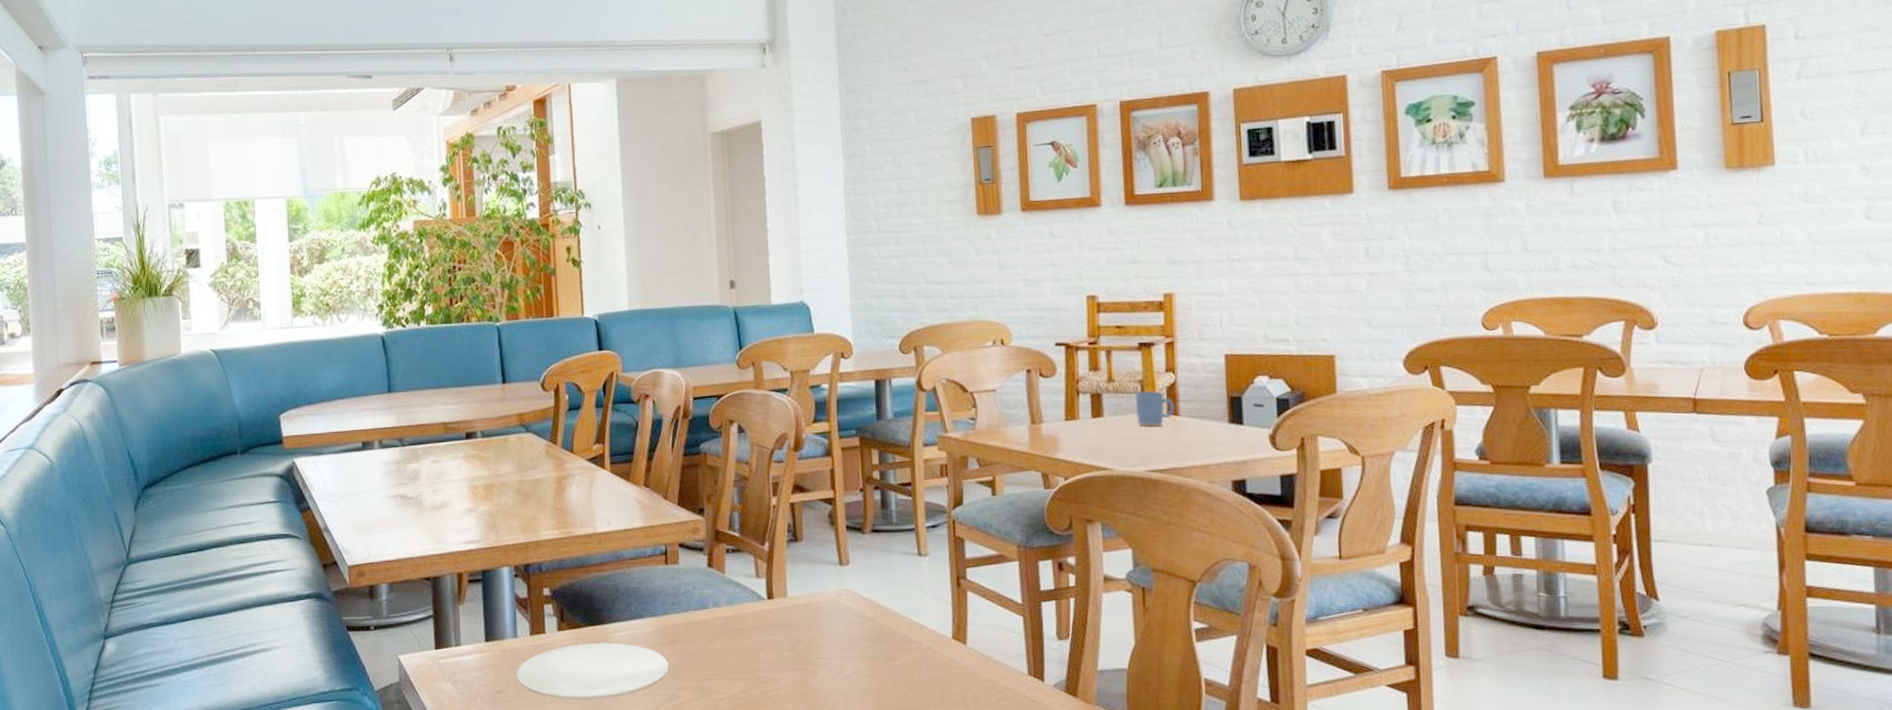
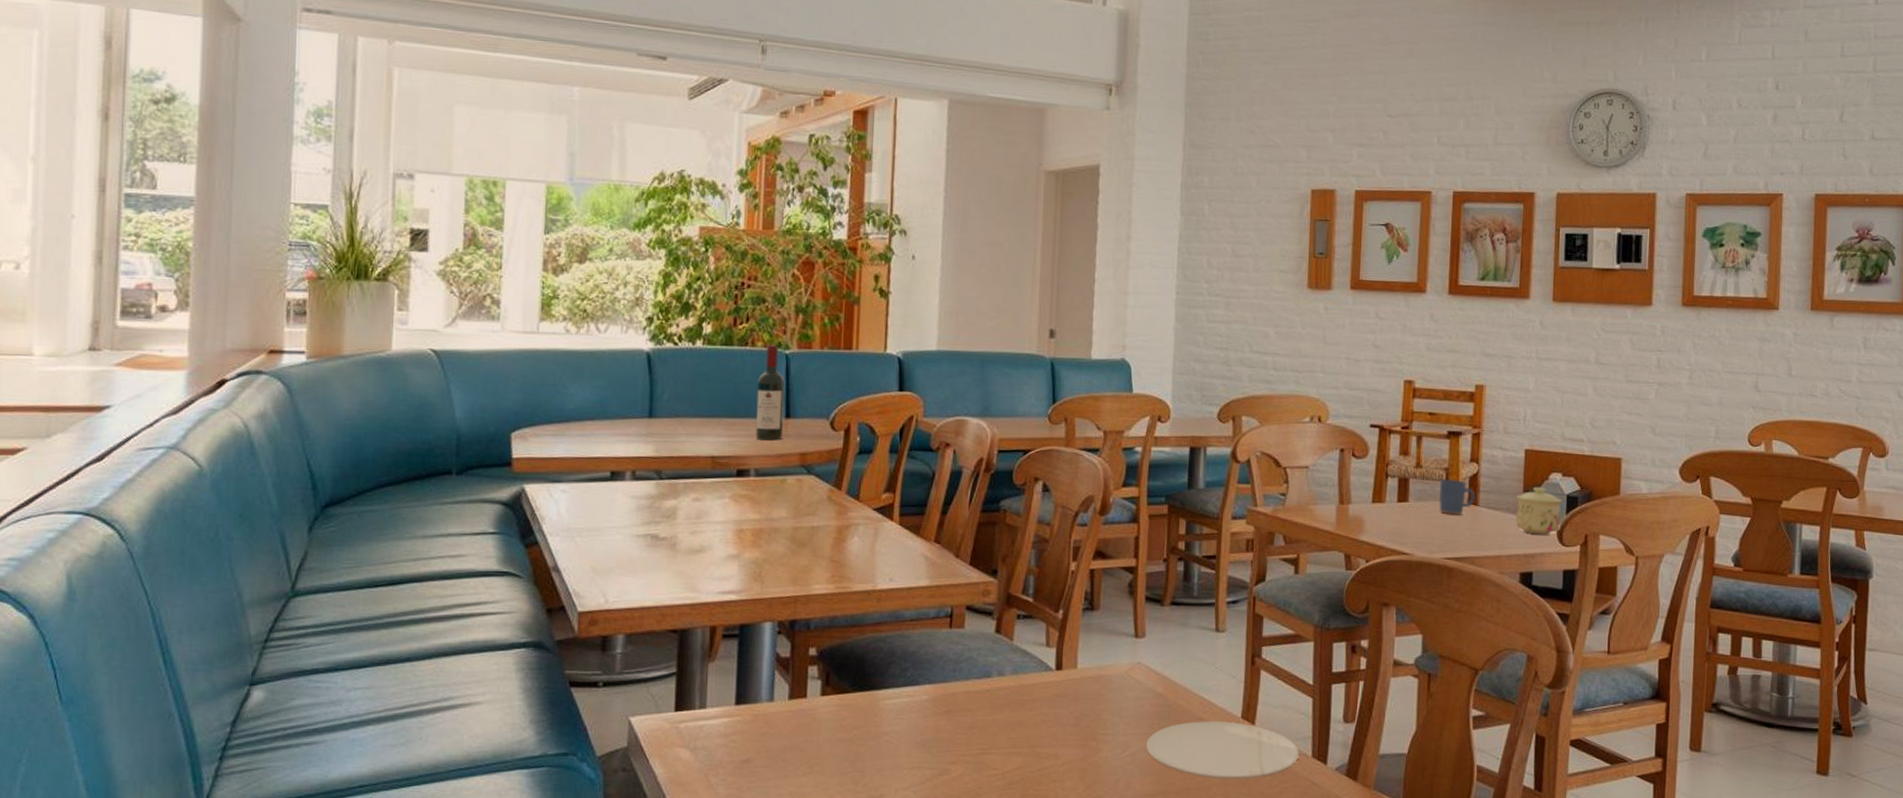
wine bottle: none [475,319,502,405] -> present [755,345,785,441]
plate: present [517,642,670,700] -> none [769,710,943,772]
plate: none [861,642,1015,698] -> present [1146,721,1300,779]
sugar bowl: none [1219,391,1271,441] -> present [1515,486,1562,535]

